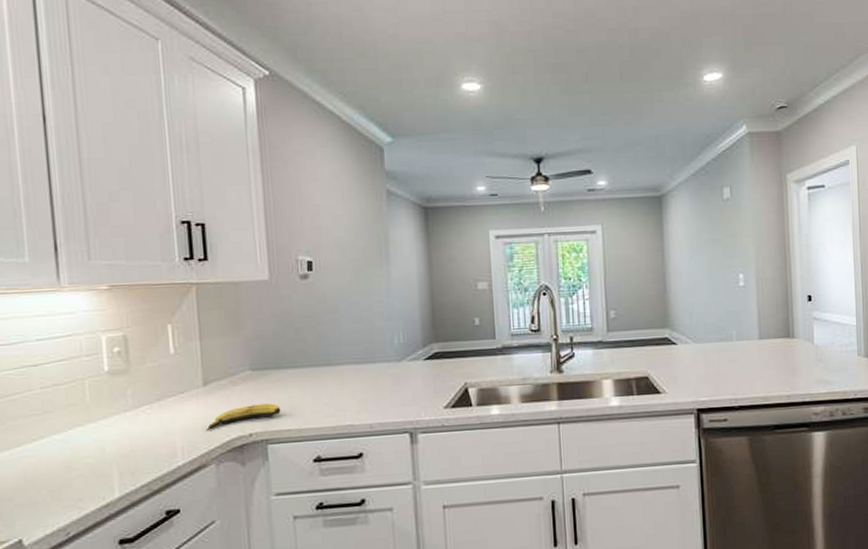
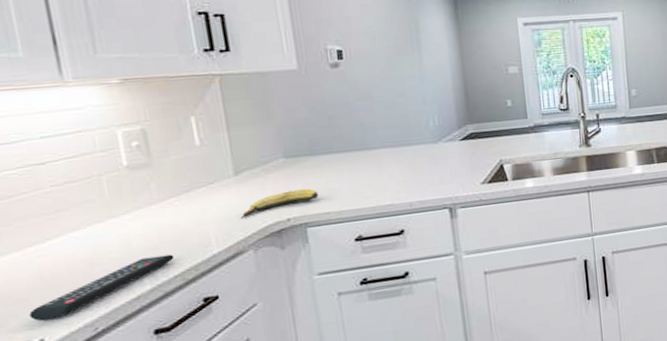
remote control: none [12,463,143,522] -> present [29,254,175,322]

